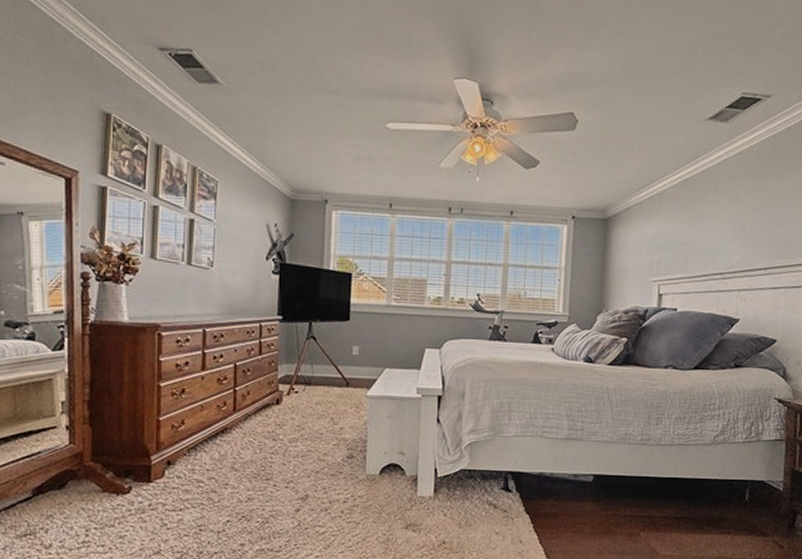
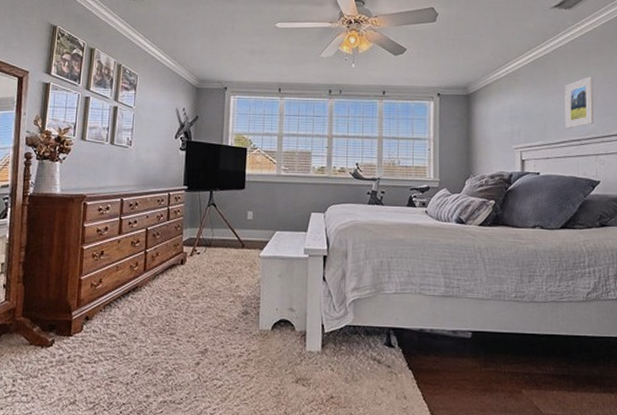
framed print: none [708,202,744,261] -> present [565,76,594,129]

